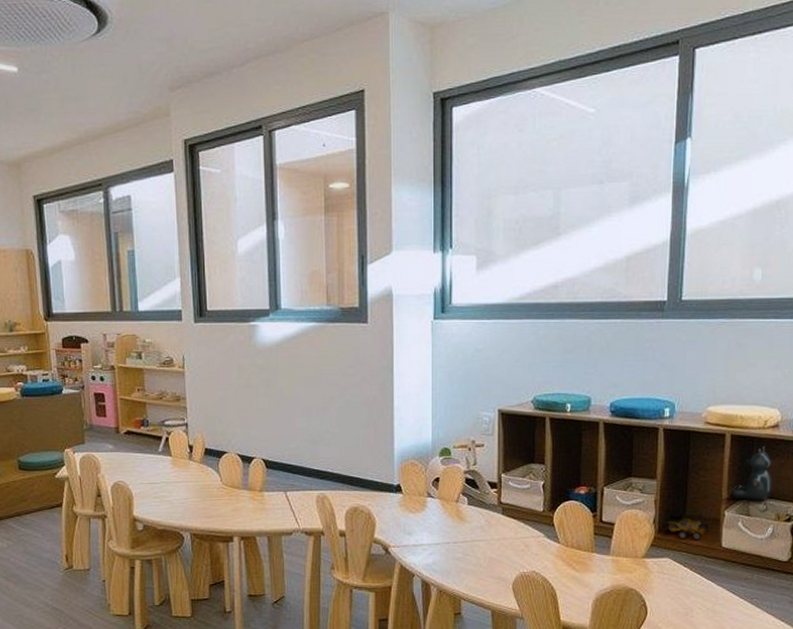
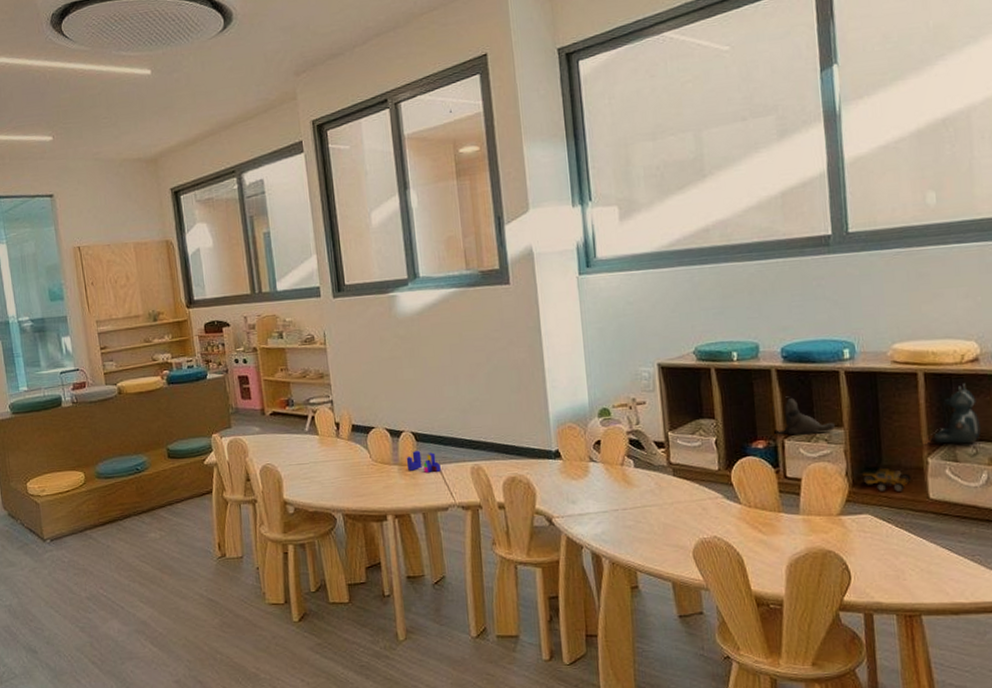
toy blocks: none [255,477,288,499] -> present [406,451,441,474]
plush toy: none [596,448,649,484] -> present [772,396,835,435]

